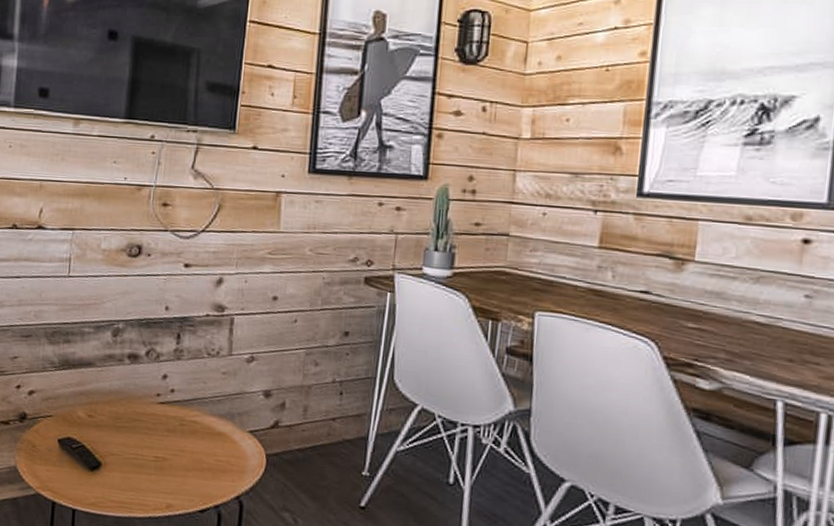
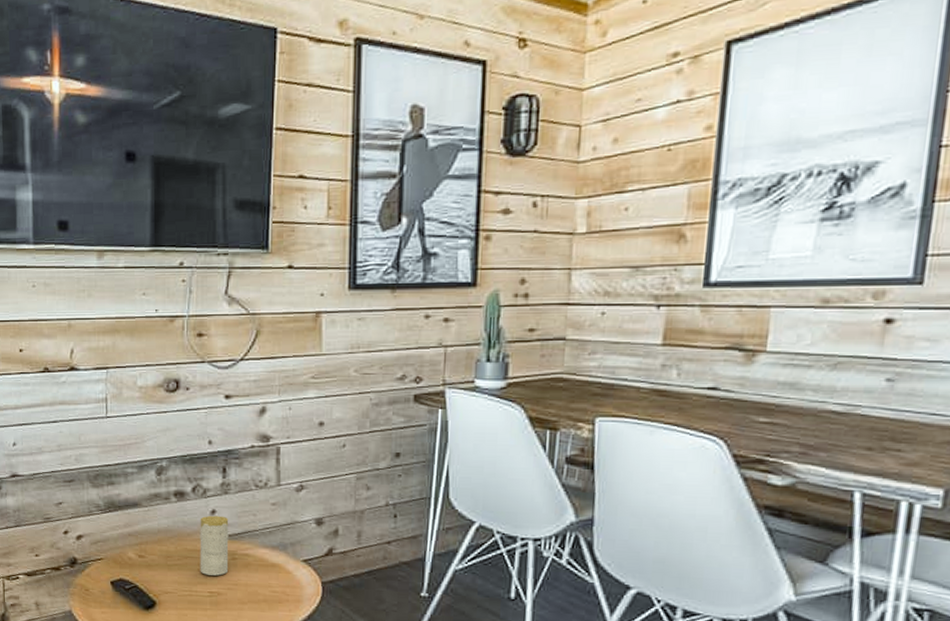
candle: none [147,380,180,441] -> present [200,515,229,576]

